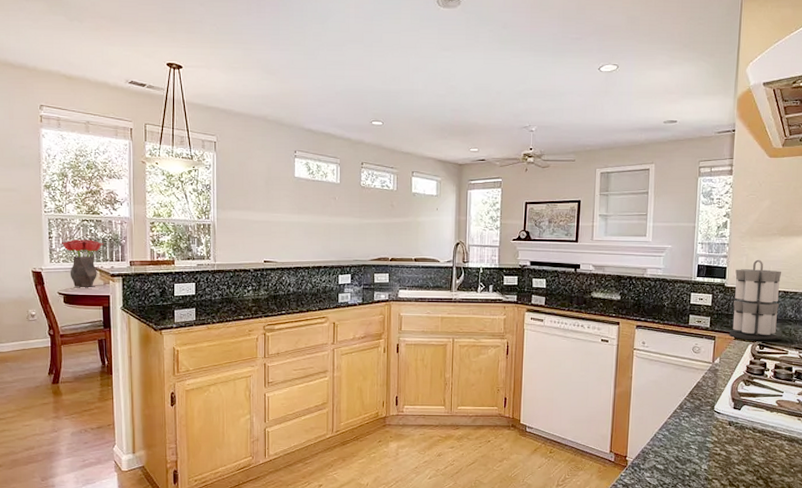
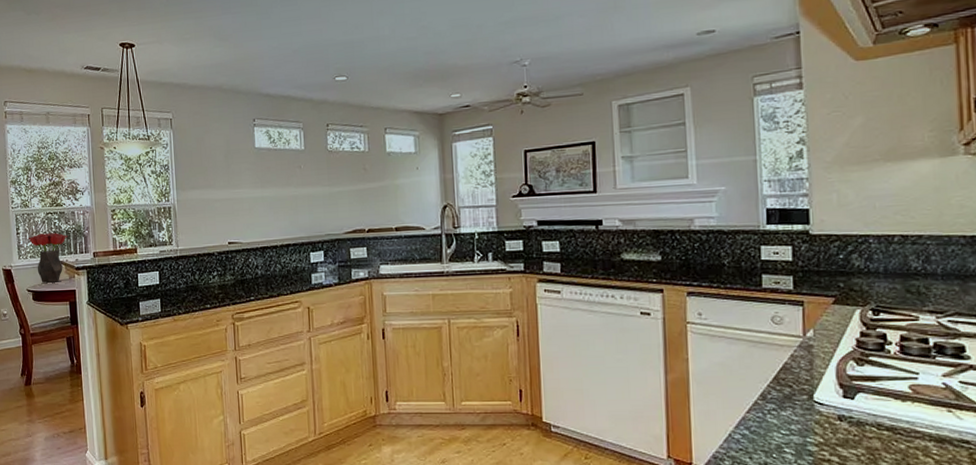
spice rack: present [728,259,782,341] -> none [823,195,902,305]

